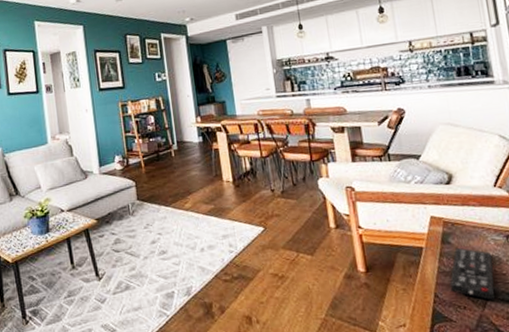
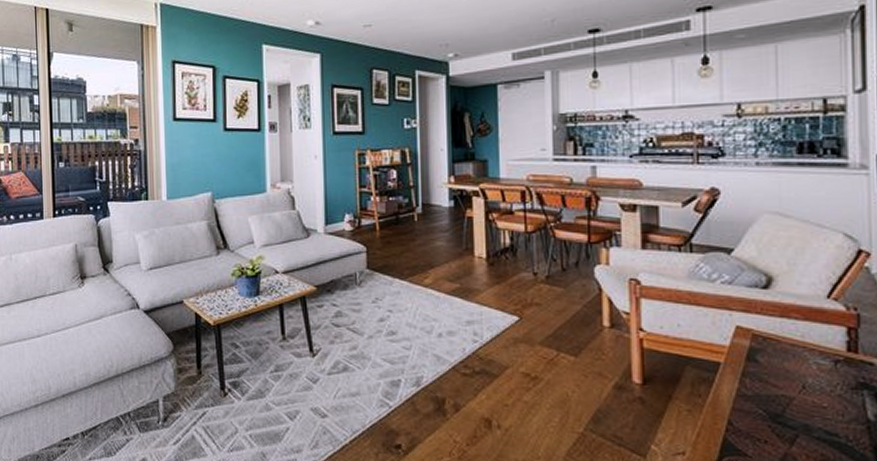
remote control: present [449,247,495,300] -> none [749,367,812,437]

